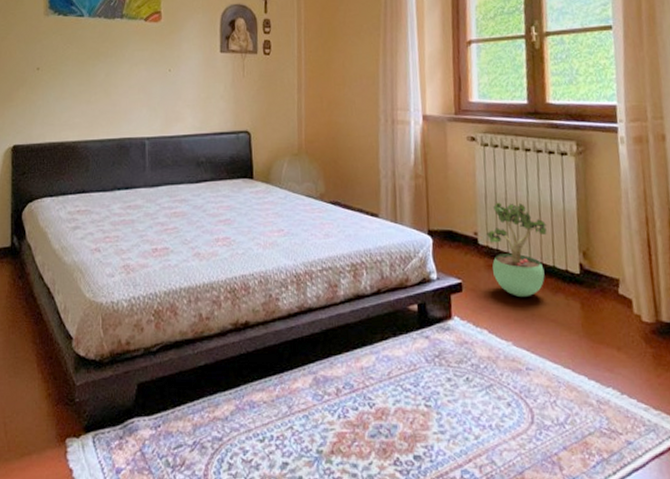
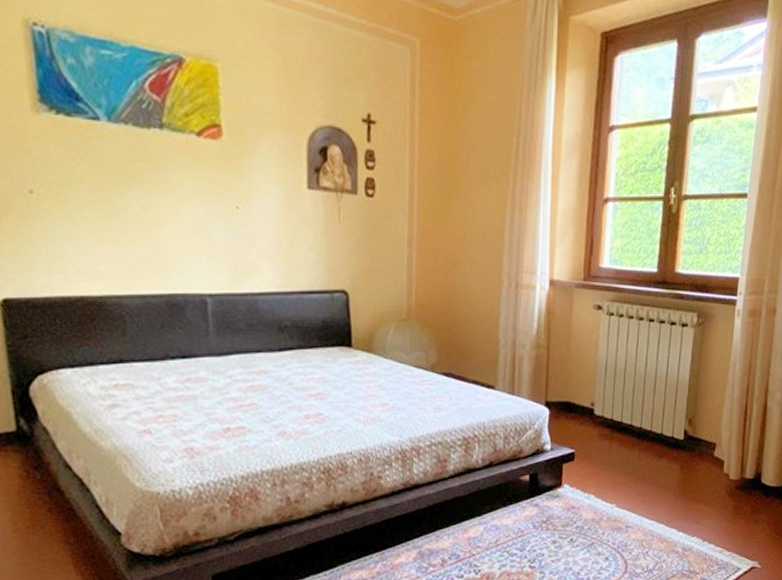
potted plant: present [487,202,547,298] -> none [603,372,661,464]

